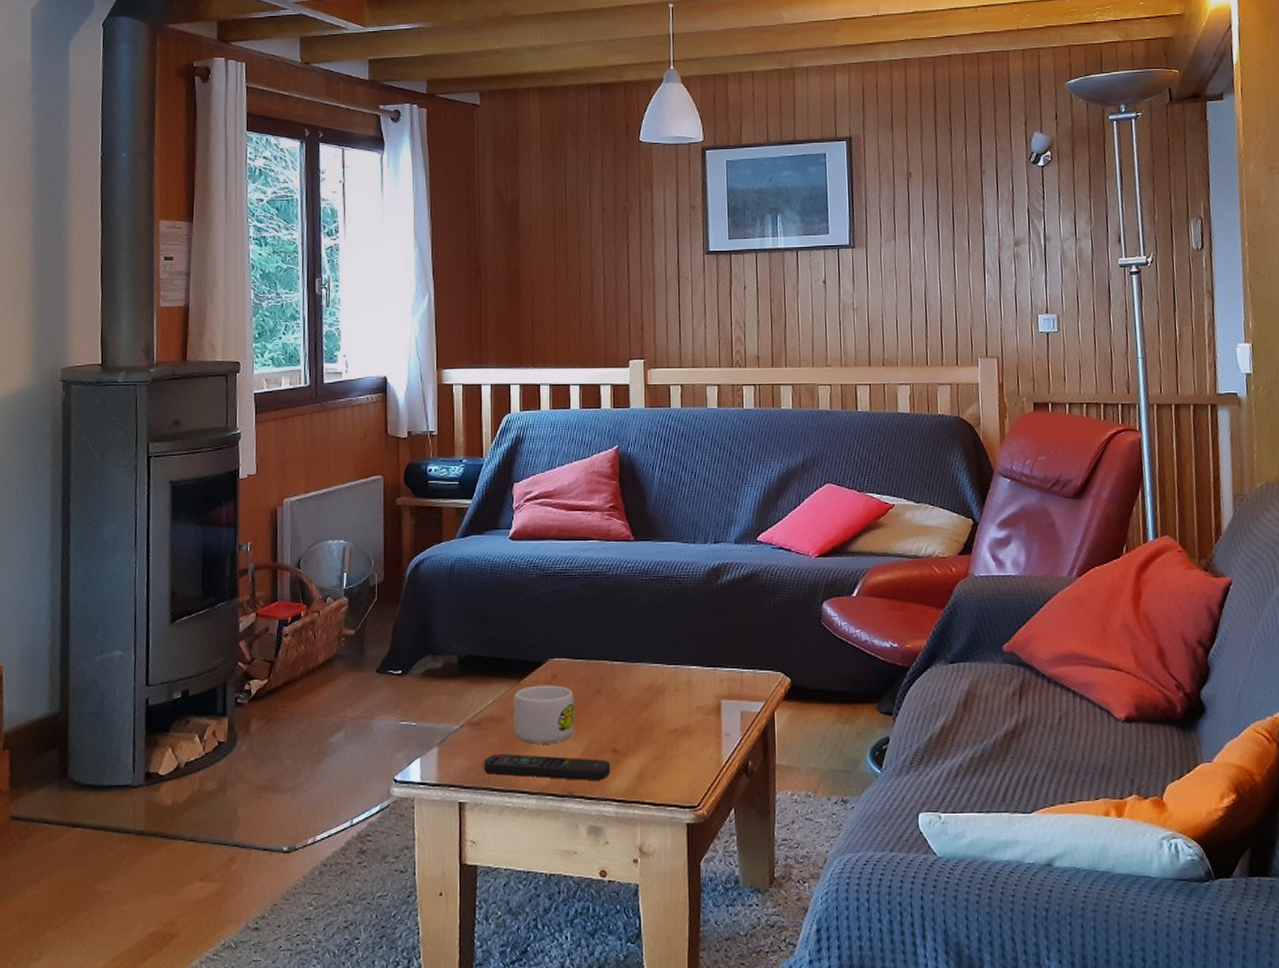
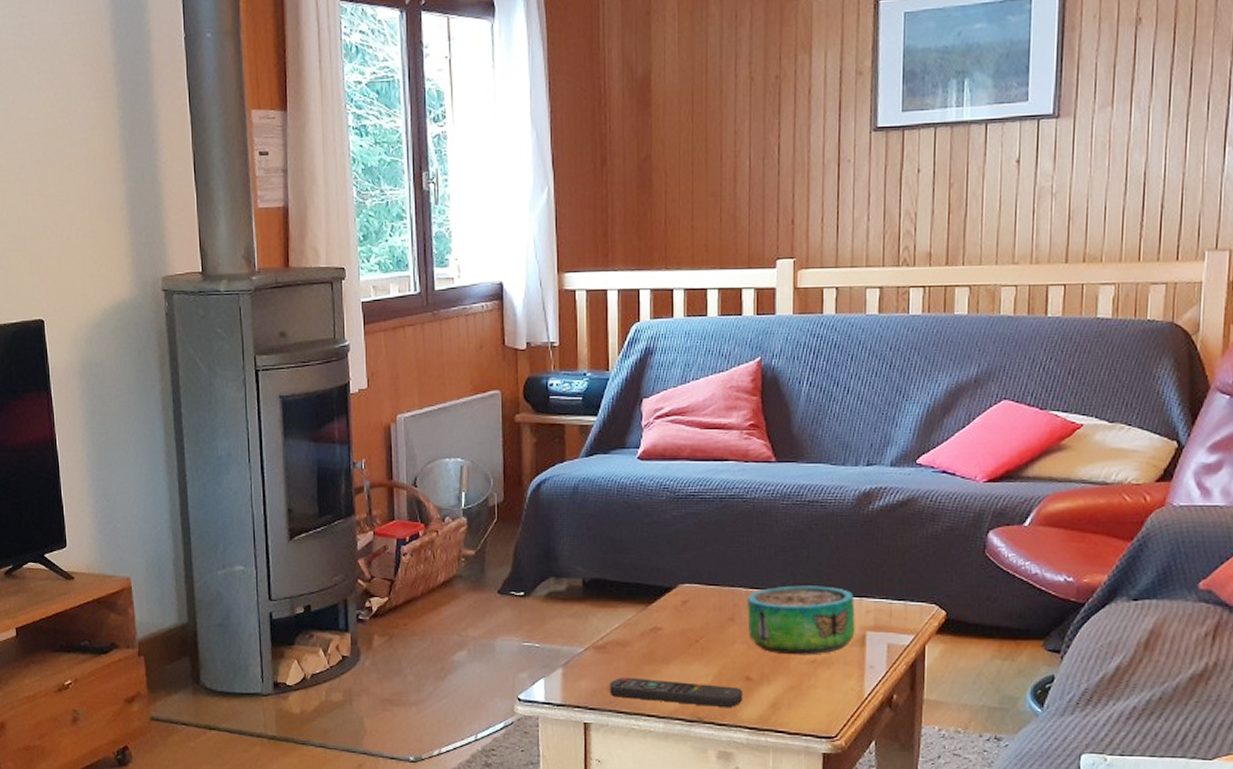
mug: present [513,685,575,744] -> none [641,611,706,670]
decorative bowl: none [612,657,711,726] -> present [747,585,855,655]

